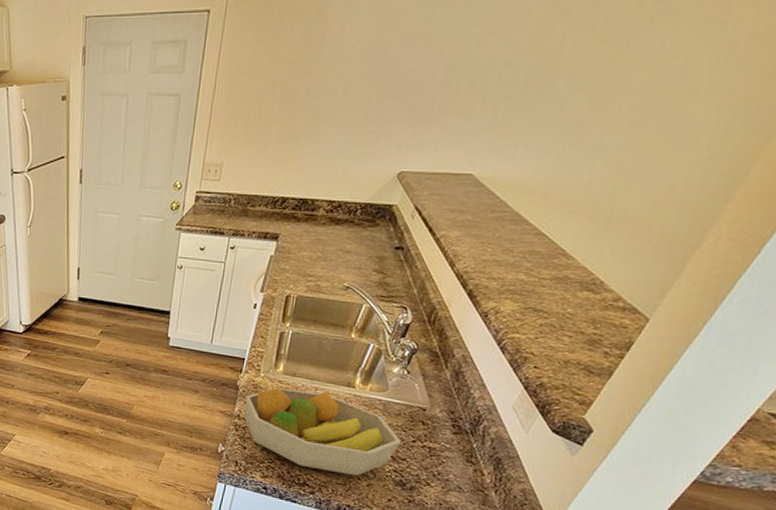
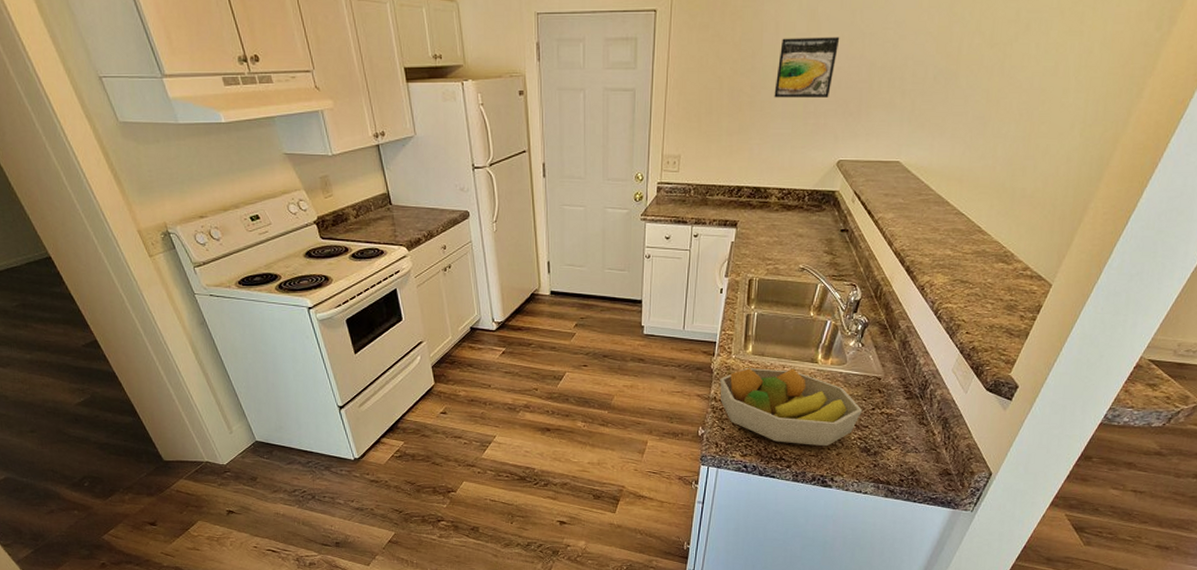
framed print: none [332,35,415,103] -> present [774,36,840,98]

